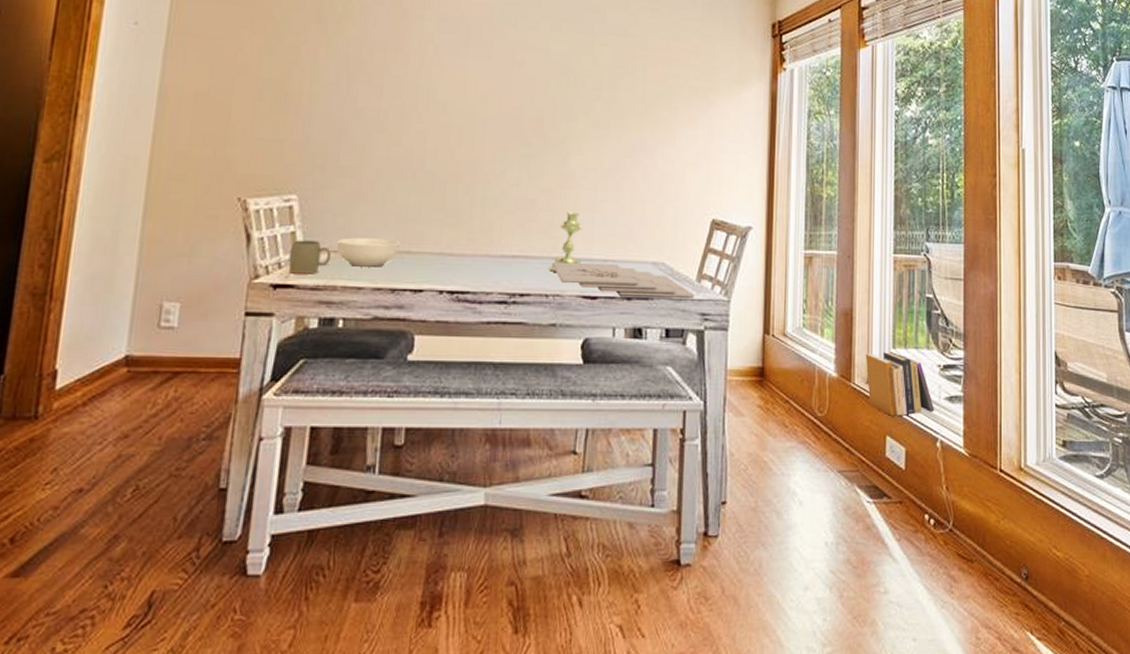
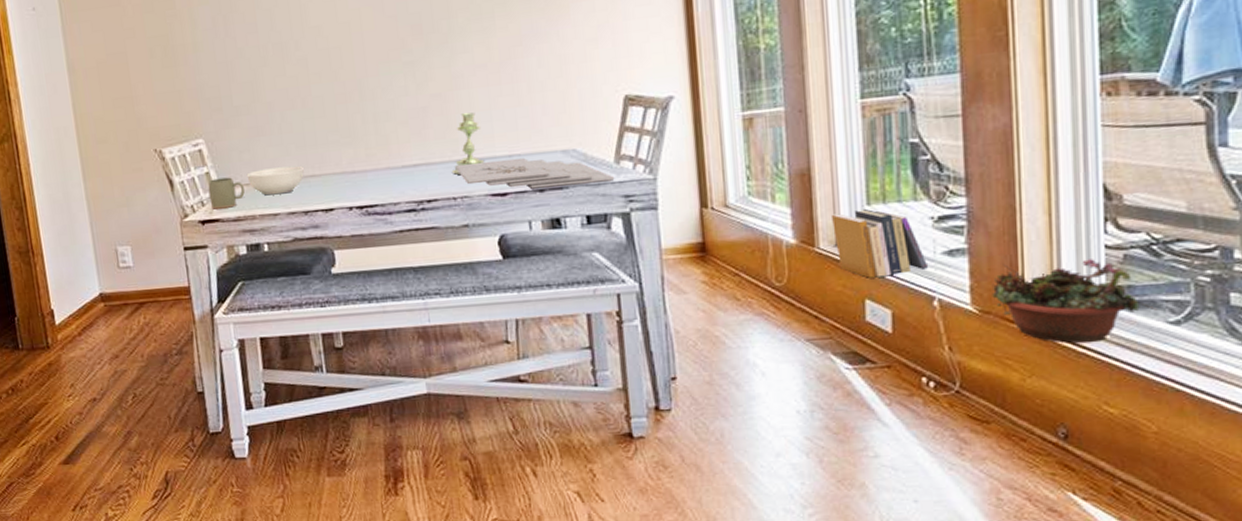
succulent planter: none [978,413,1089,489] -> present [992,259,1158,343]

